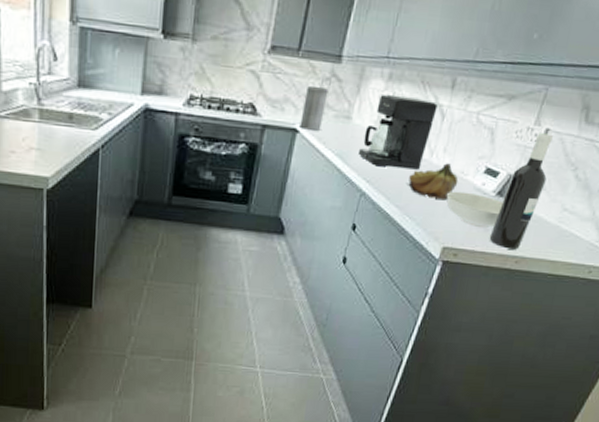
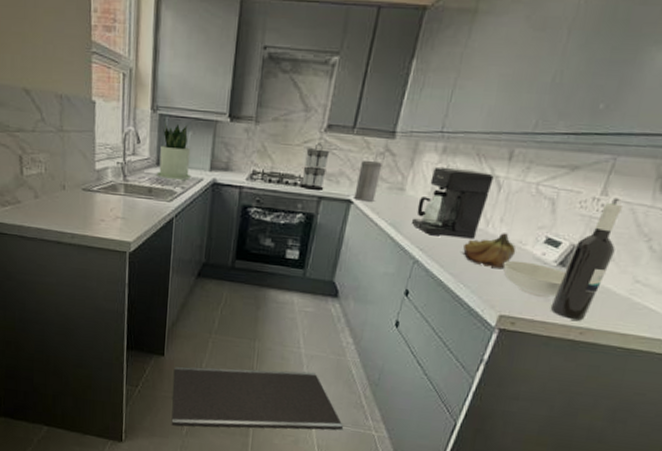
planter: none [78,37,120,106] -> present [156,123,192,181]
door mat: none [102,316,290,387] -> present [171,366,343,430]
spice rack: none [242,66,274,118] -> present [300,143,330,190]

